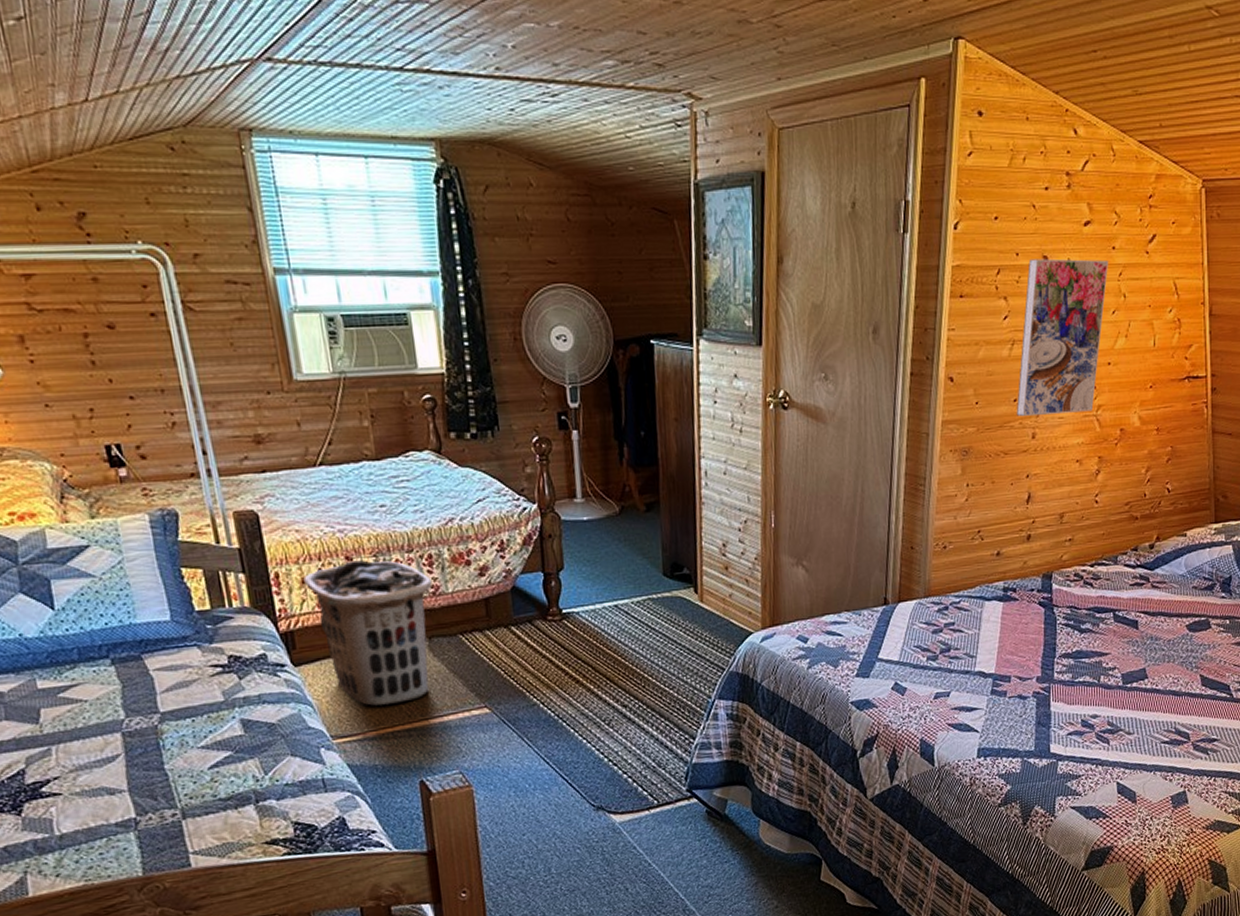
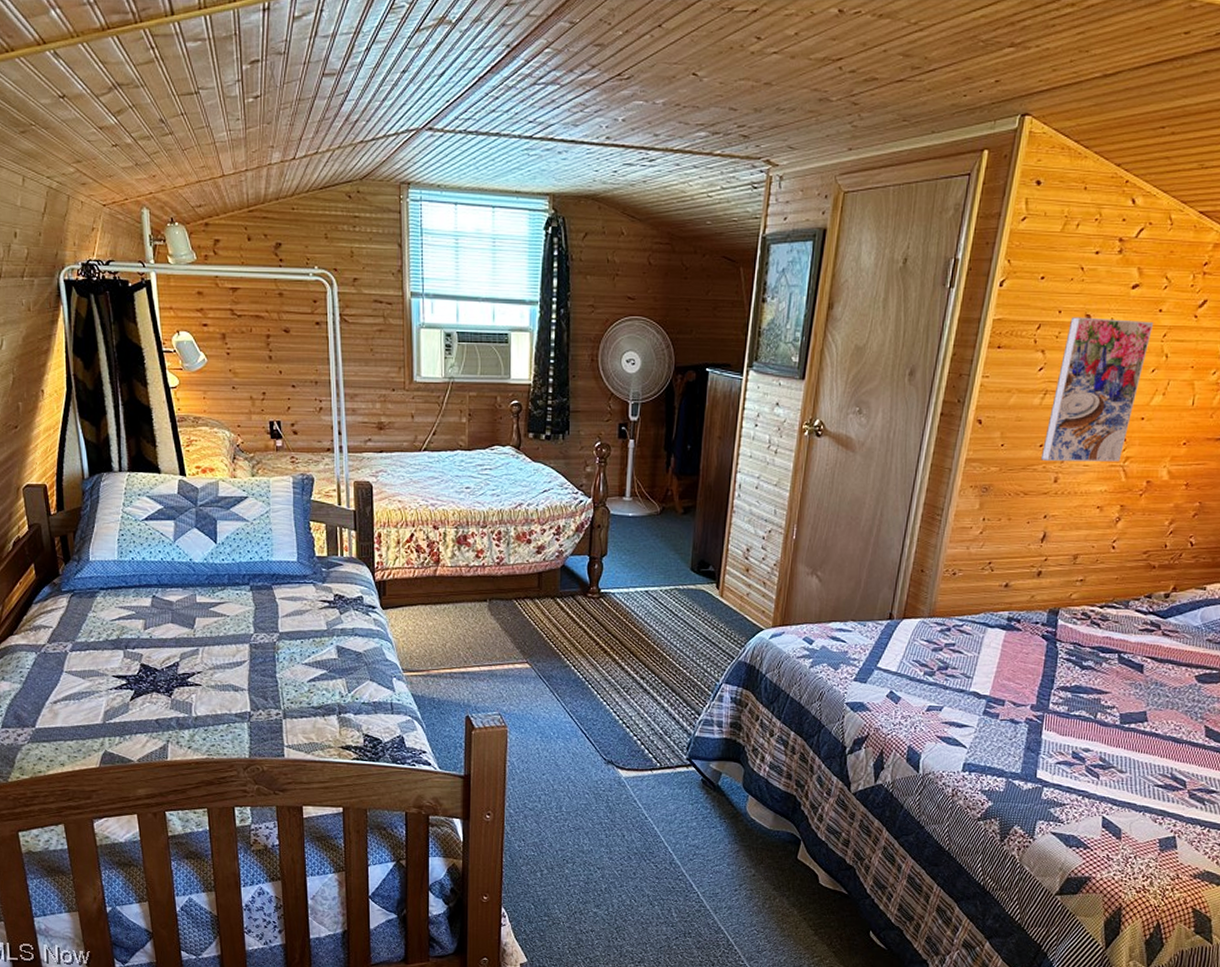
clothes hamper: present [303,560,432,706] -> none [399,530,498,650]

